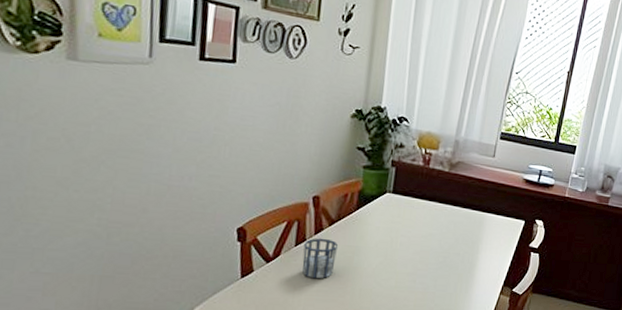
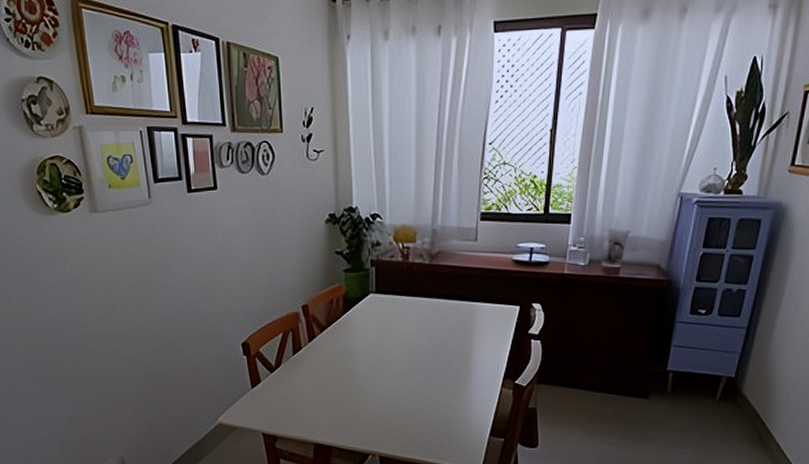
cup: present [302,238,338,279] -> none [301,345,331,385]

